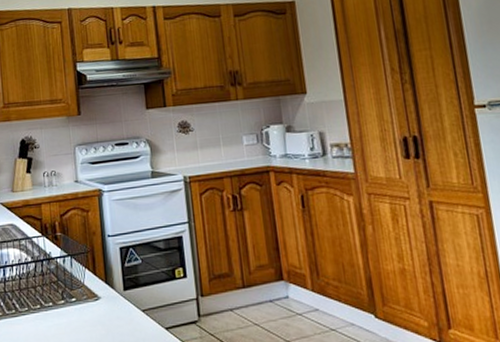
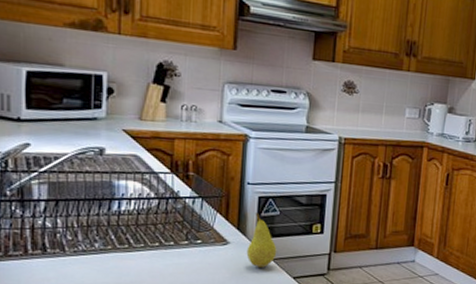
fruit: none [117,264,146,321] -> present [246,213,277,267]

